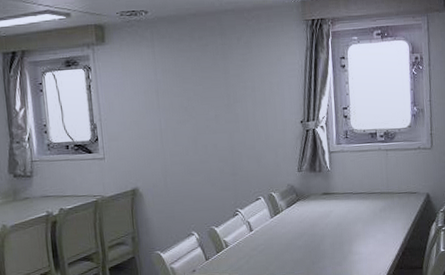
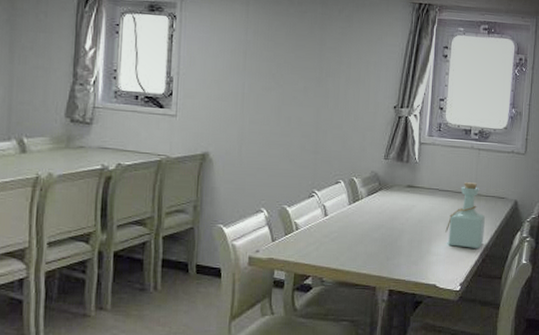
bottle: none [364,182,401,244] -> present [445,182,485,248]

